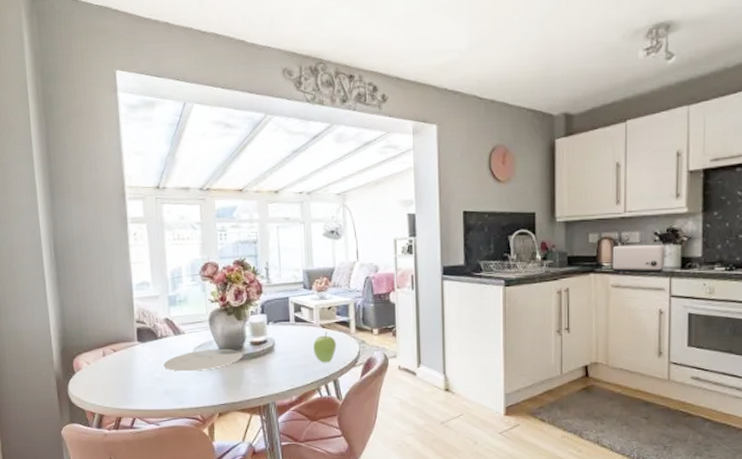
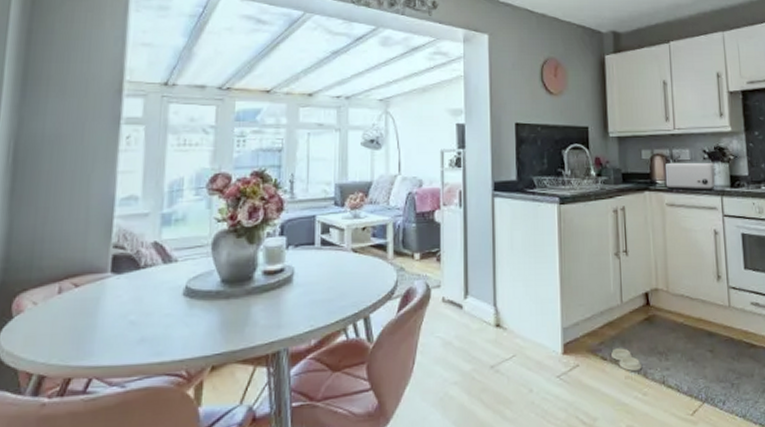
placemat: present [163,348,243,372] -> none [143,280,252,312]
fruit: present [313,332,337,363] -> none [342,257,370,296]
pet bowl: none [548,412,577,431] -> present [610,348,642,371]

